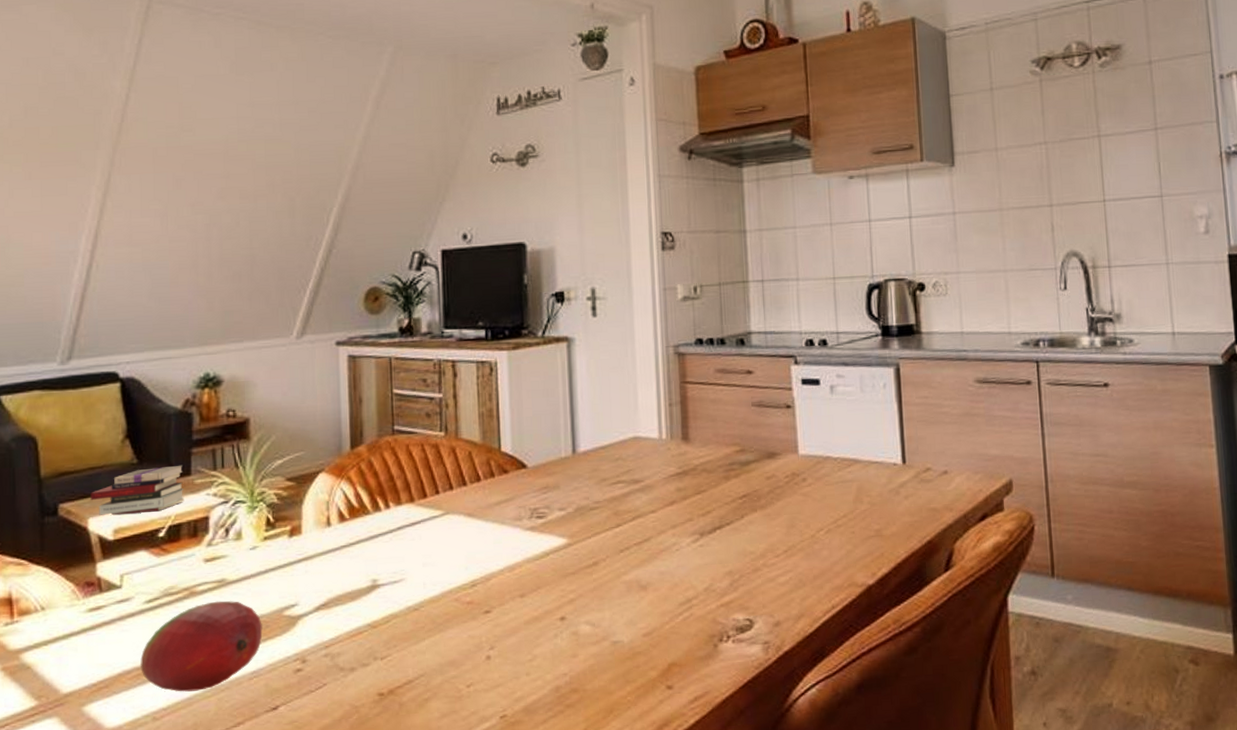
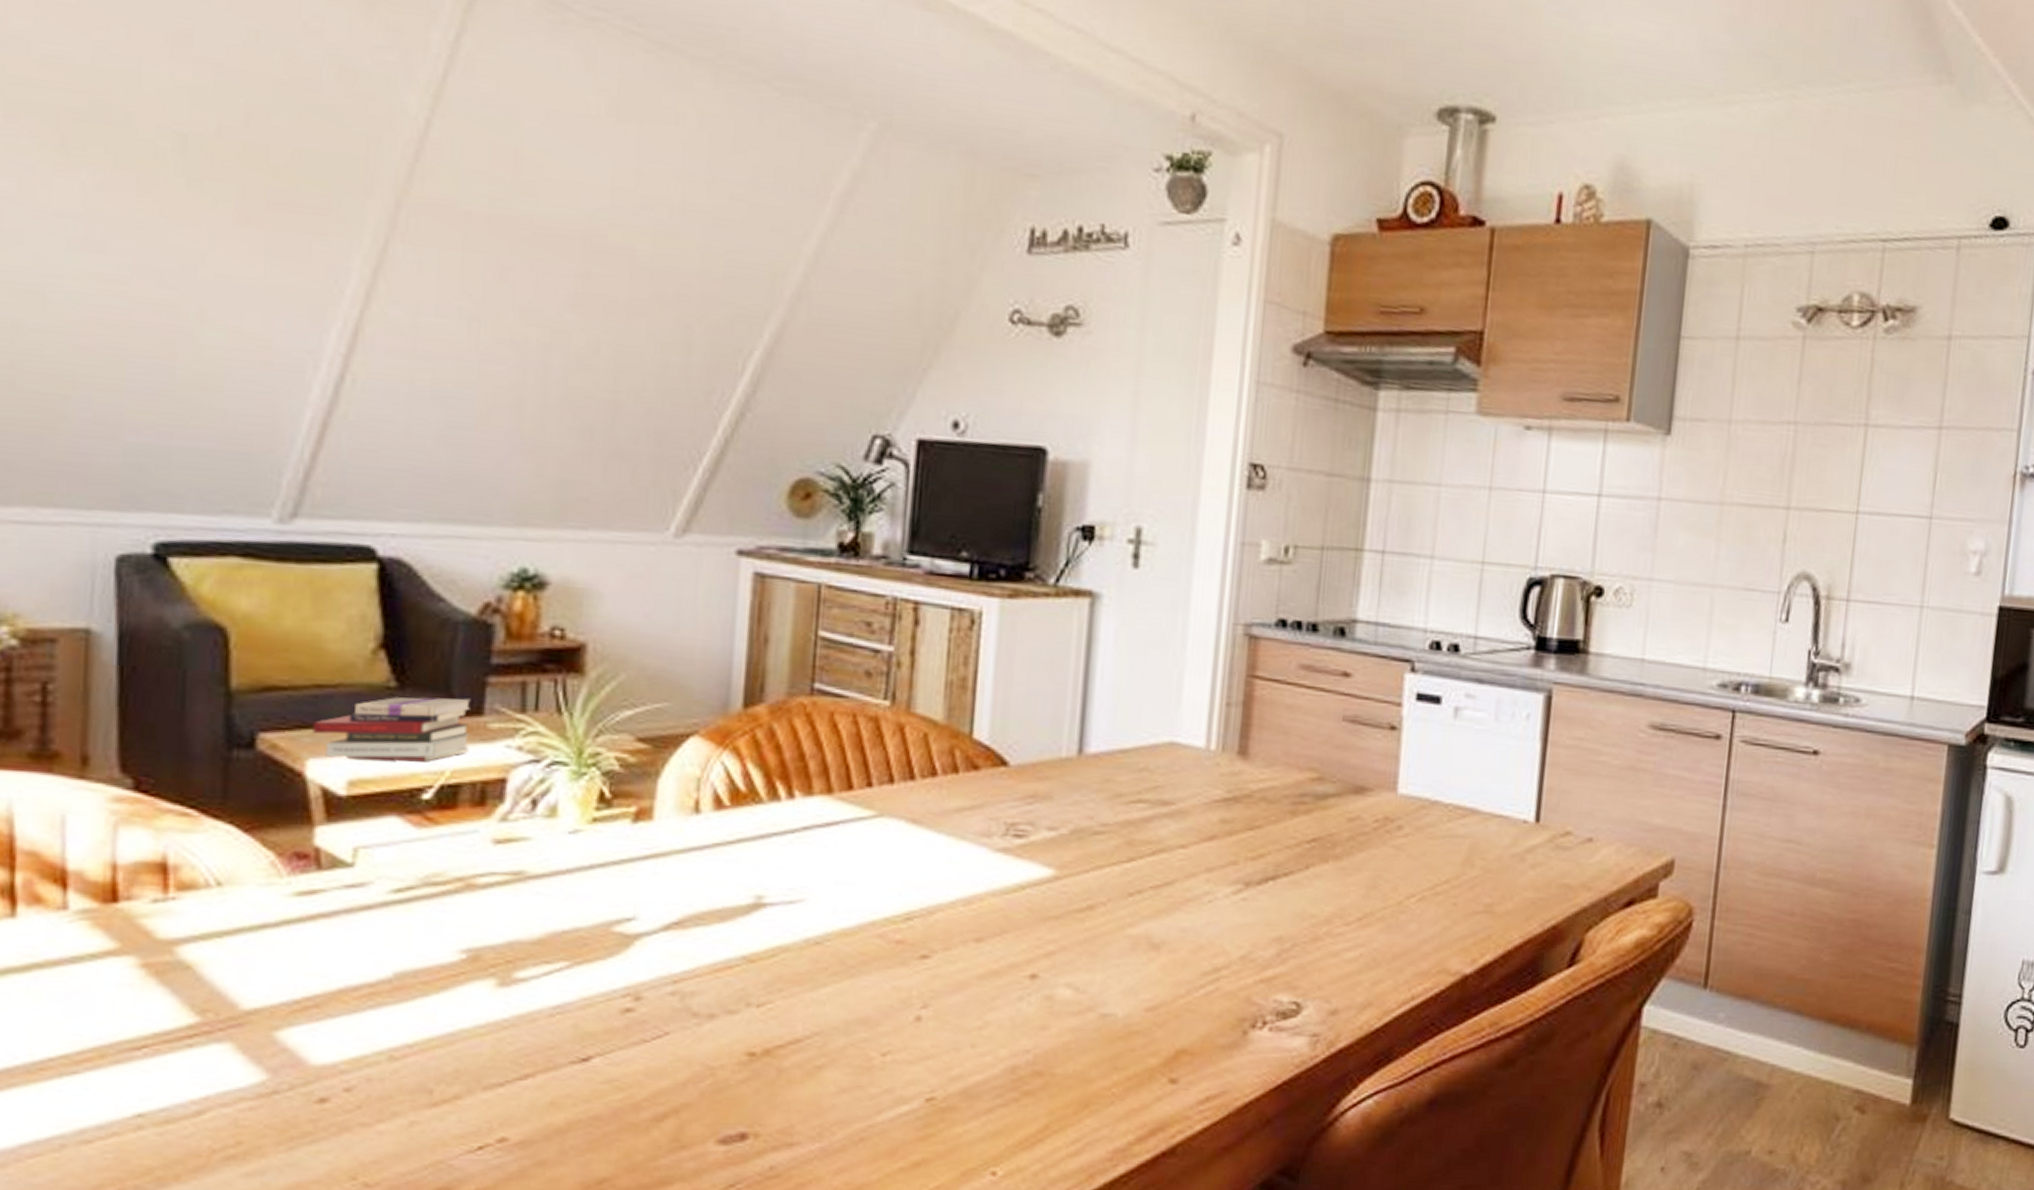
fruit: present [140,601,263,692] -> none [375,901,578,1025]

